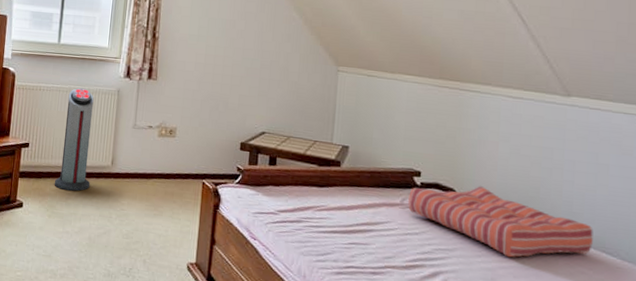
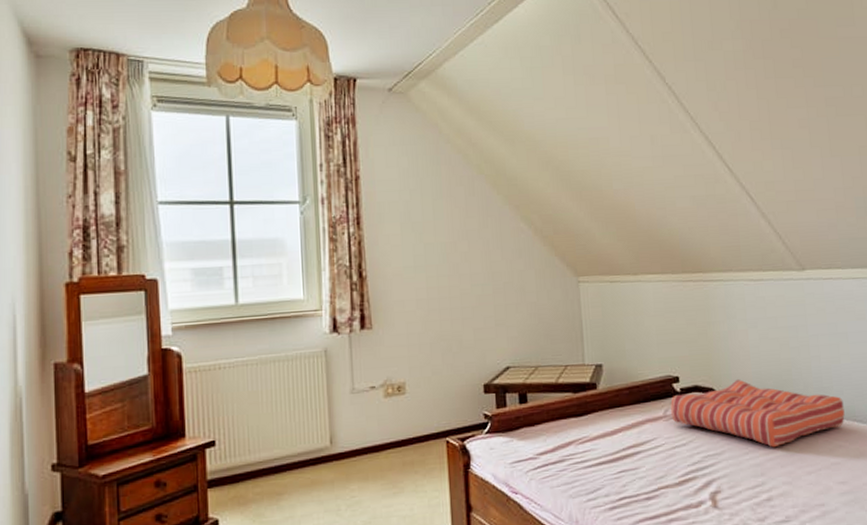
air purifier: present [55,87,94,191] -> none [259,355,306,490]

